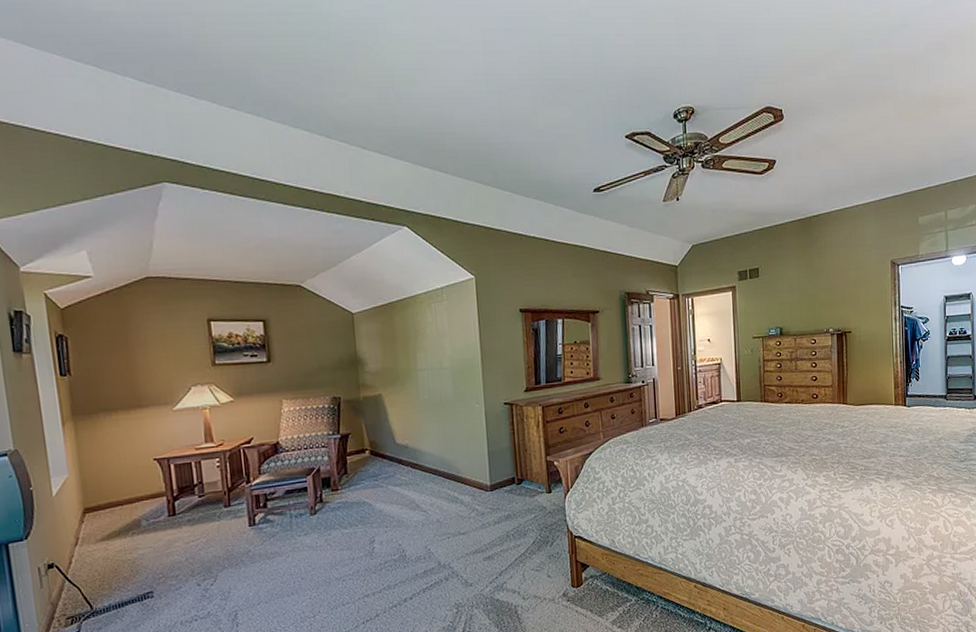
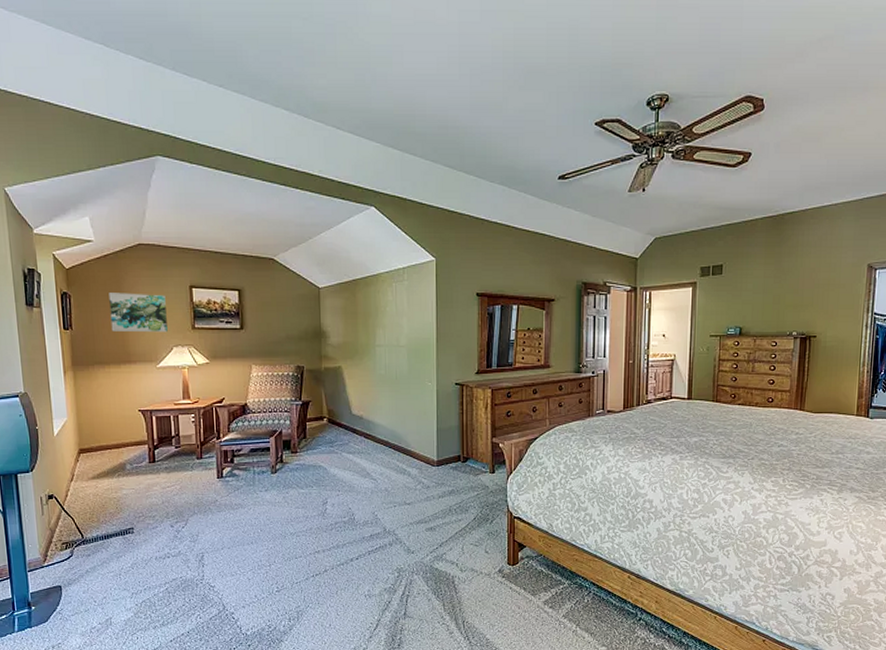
wall art: none [113,330,184,374] -> present [109,293,168,333]

